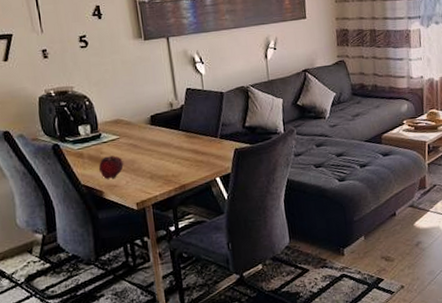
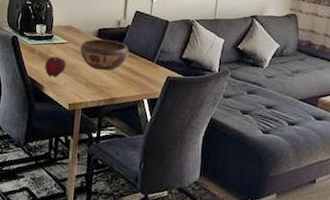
decorative bowl: none [134,124,190,159] -> present [80,38,129,71]

